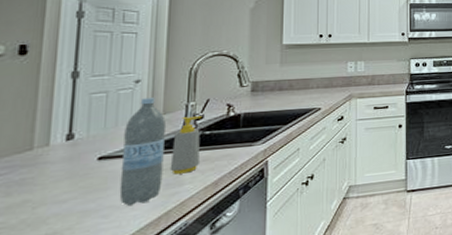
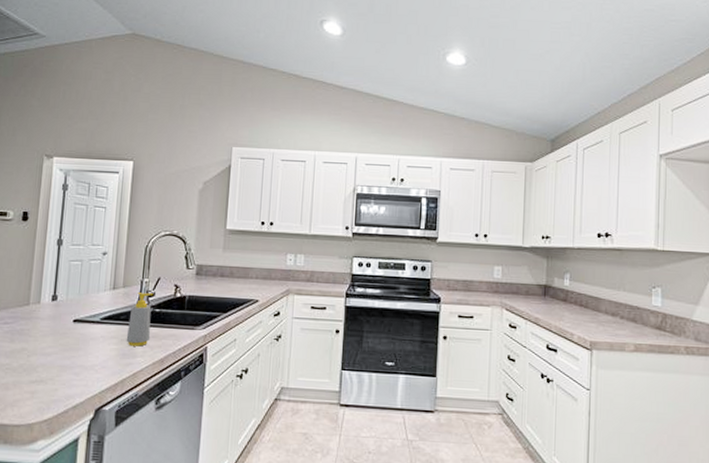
water bottle: present [119,98,167,207] -> none [87,270,125,369]

